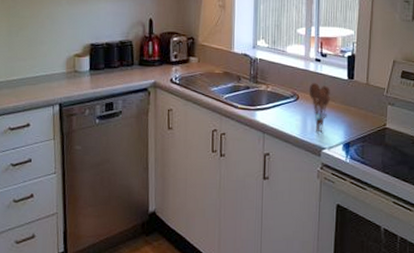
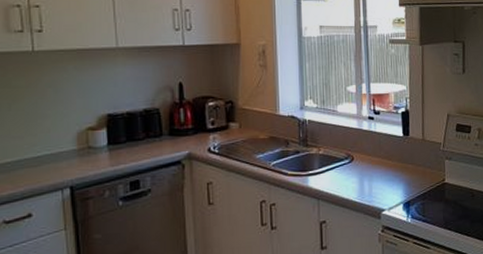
utensil holder: present [308,82,330,133] -> none [363,141,386,194]

